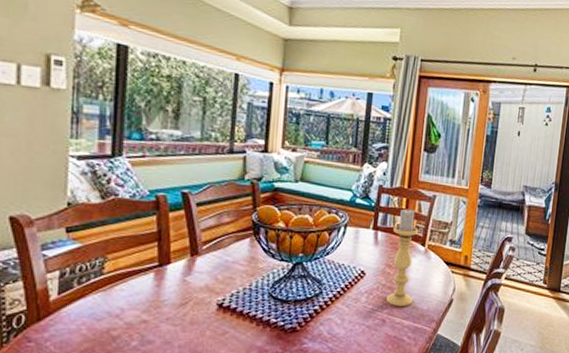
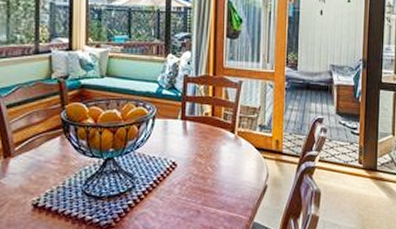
candle holder: present [385,209,419,307] -> none [199,96,227,197]

